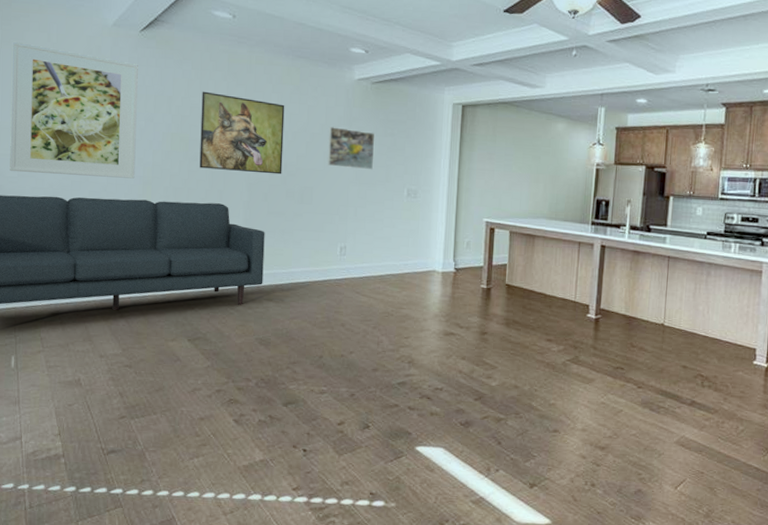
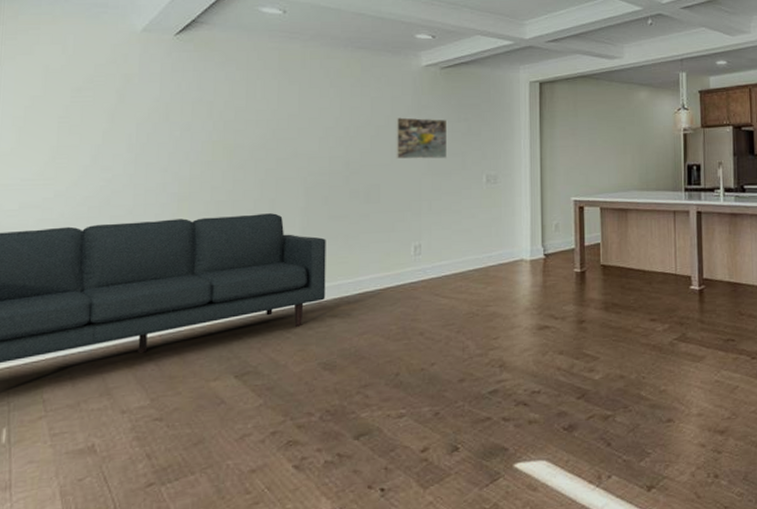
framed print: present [10,41,138,179] -> none [9,57,173,204]
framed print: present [199,91,285,175] -> none [246,92,345,177]

